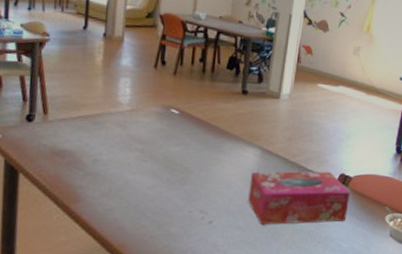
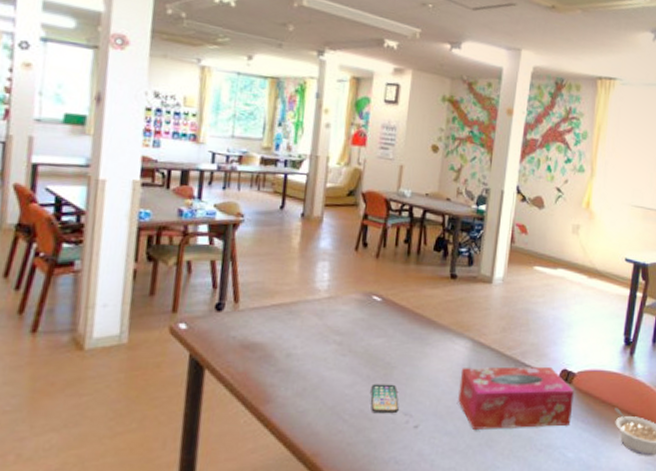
smartphone: none [170,186,196,211] -> present [370,383,399,414]

